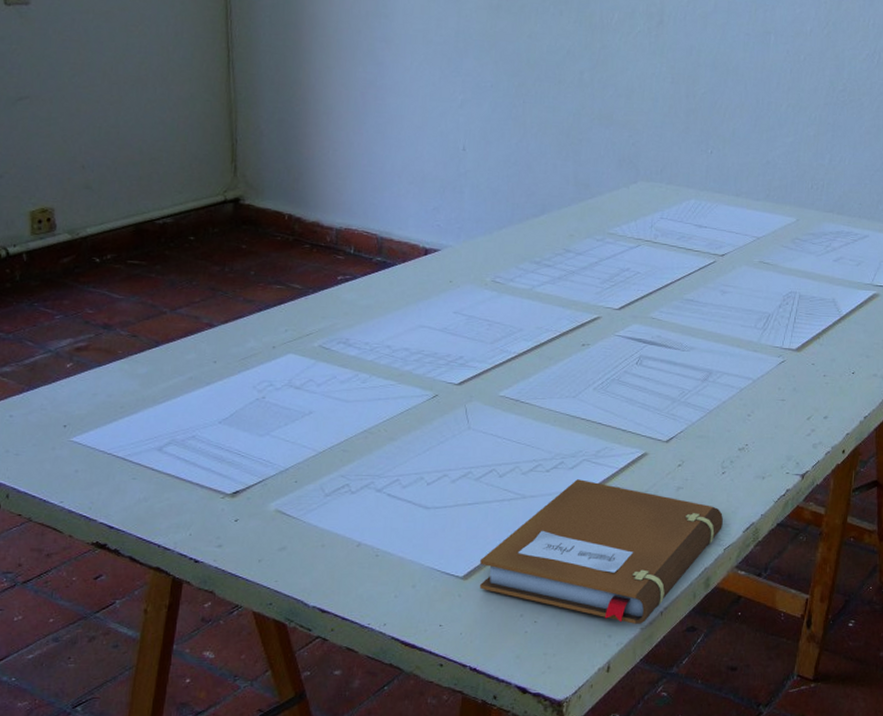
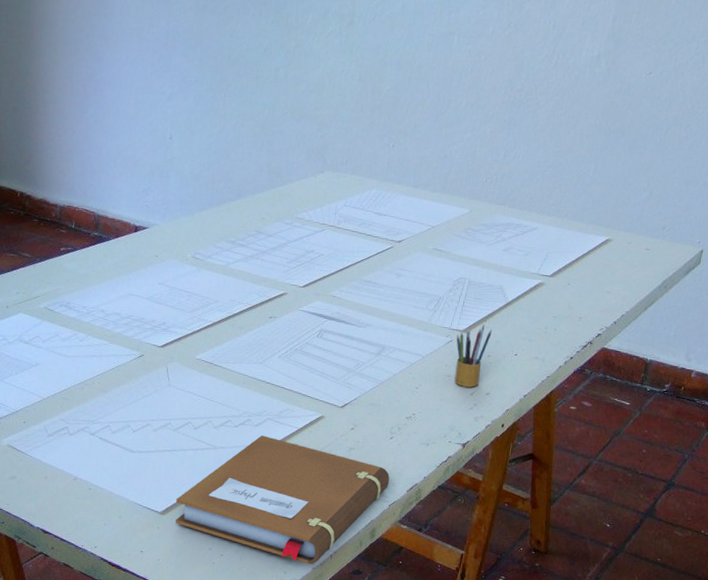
pencil box: none [789,342,826,412] -> present [454,325,492,388]

